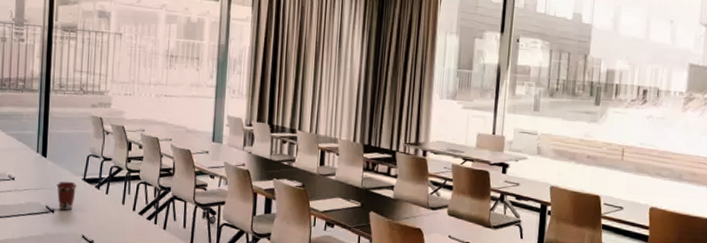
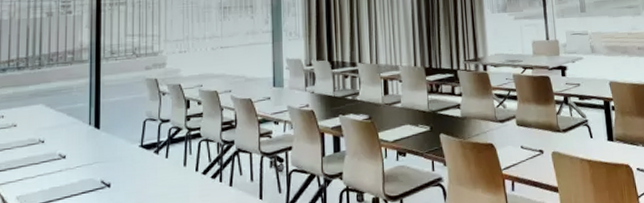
coffee cup: present [56,181,78,210] -> none [112,150,135,183]

